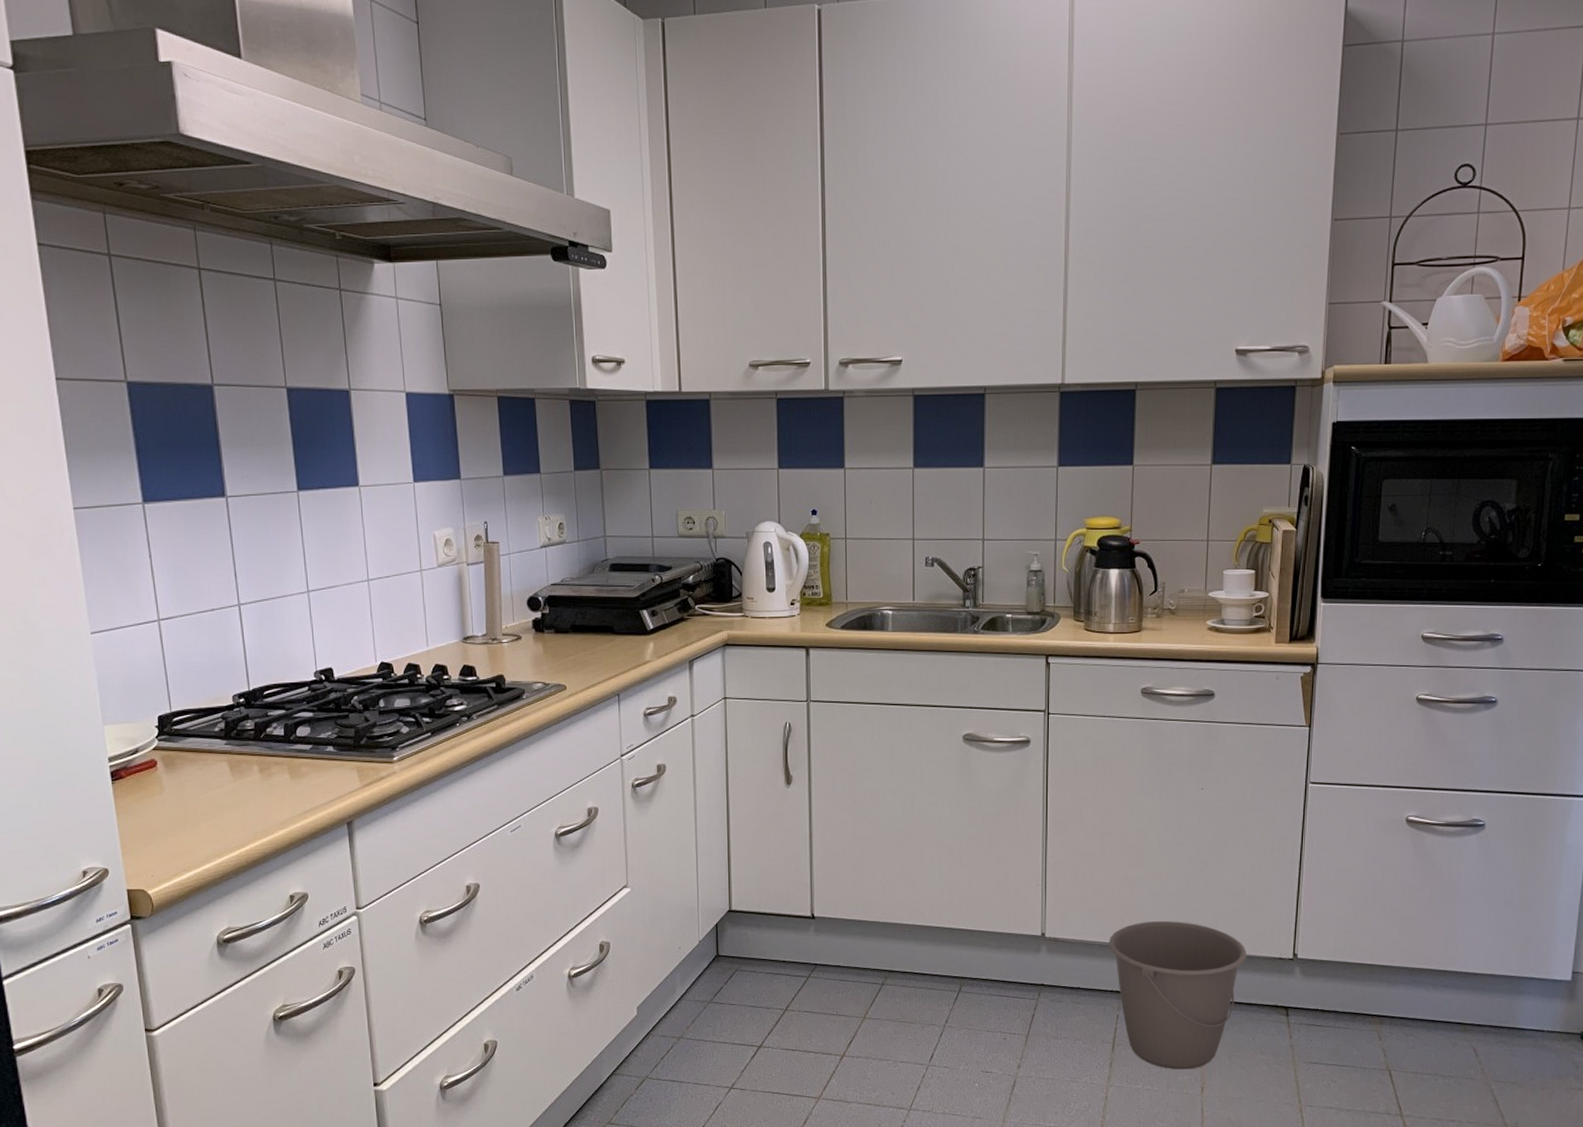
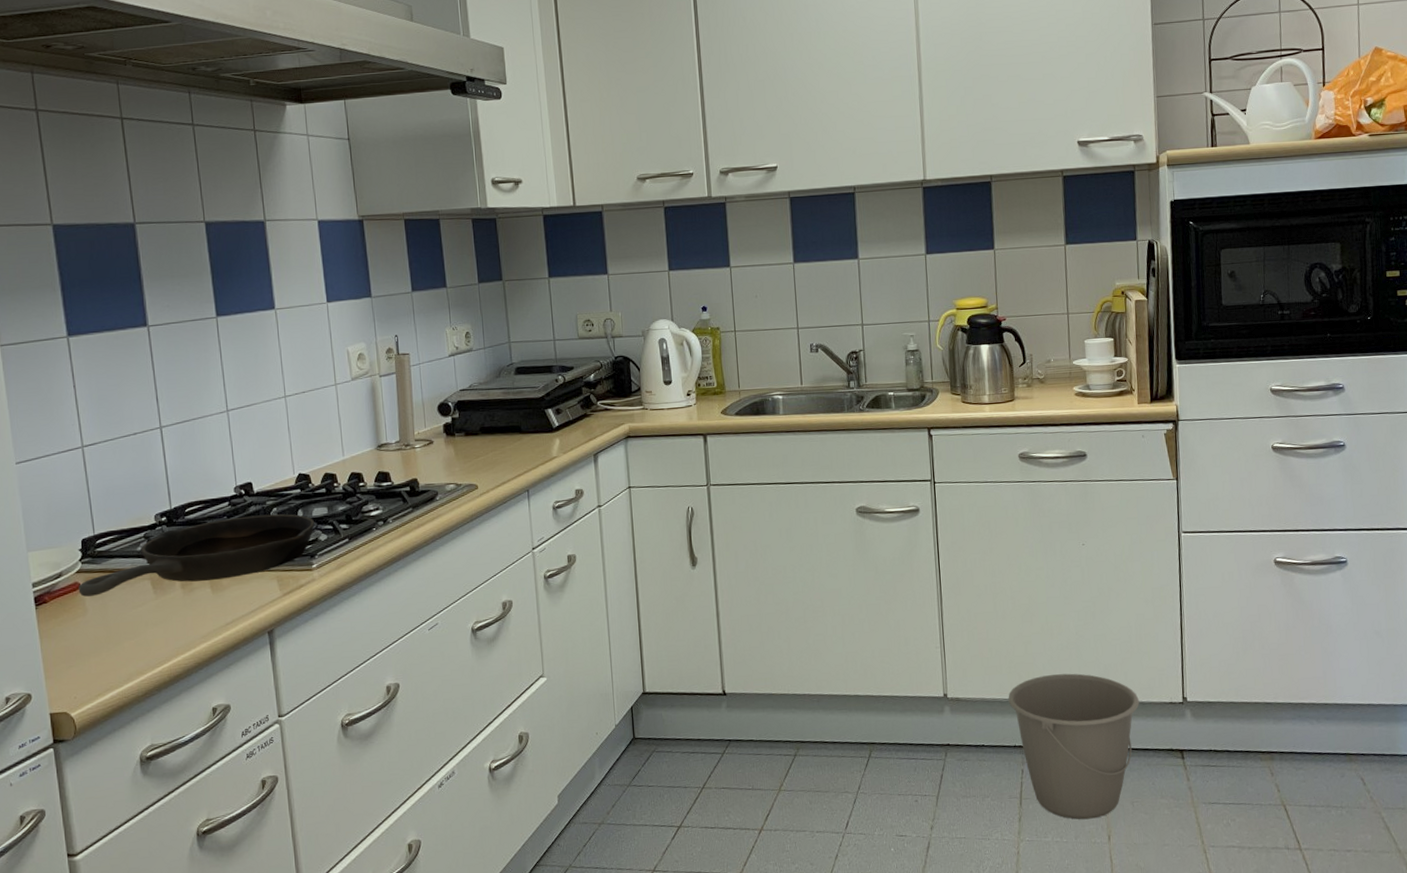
frying pan: none [155,702,397,775] -> present [78,514,315,597]

